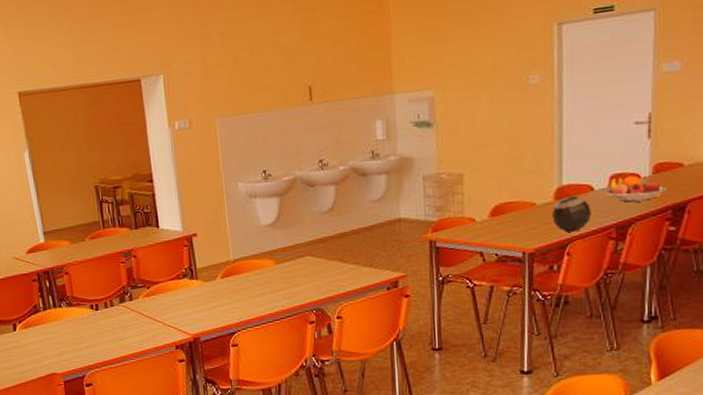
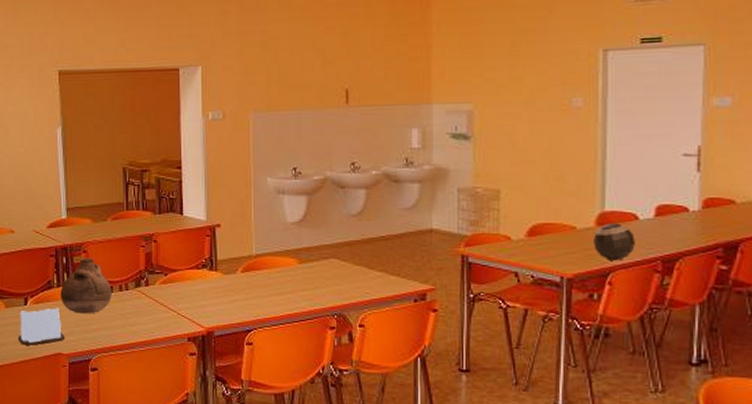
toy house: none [10,330,57,369] -> present [17,308,65,345]
vase: none [47,278,98,334] -> present [61,257,112,314]
fruit bowl: present [605,176,667,203] -> none [650,209,718,236]

